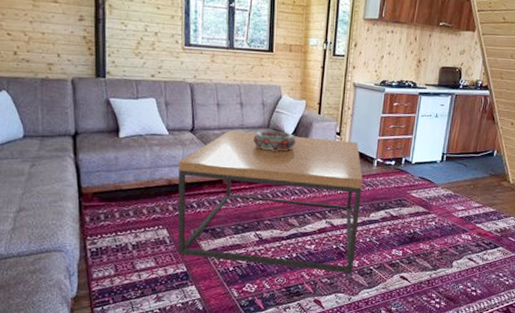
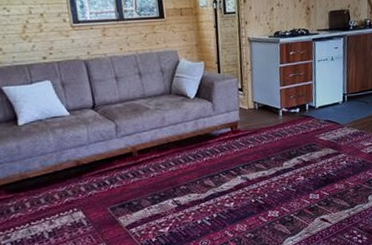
coffee table: present [177,130,363,274] -> none [83,95,275,235]
decorative bowl: present [253,130,296,151] -> none [157,95,201,117]

